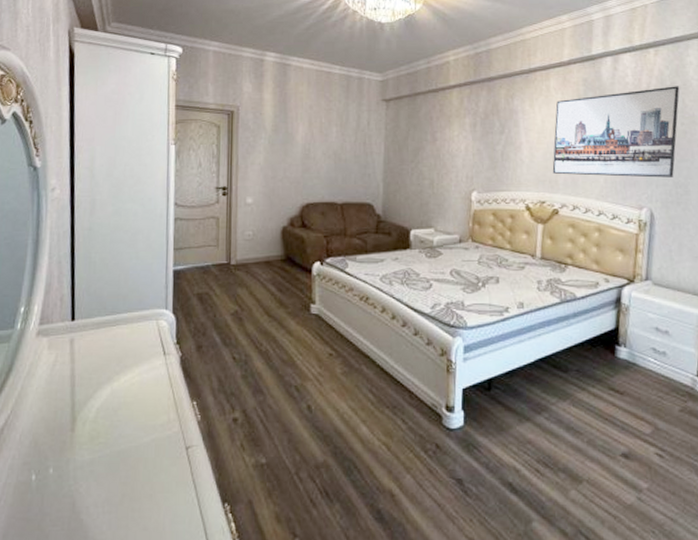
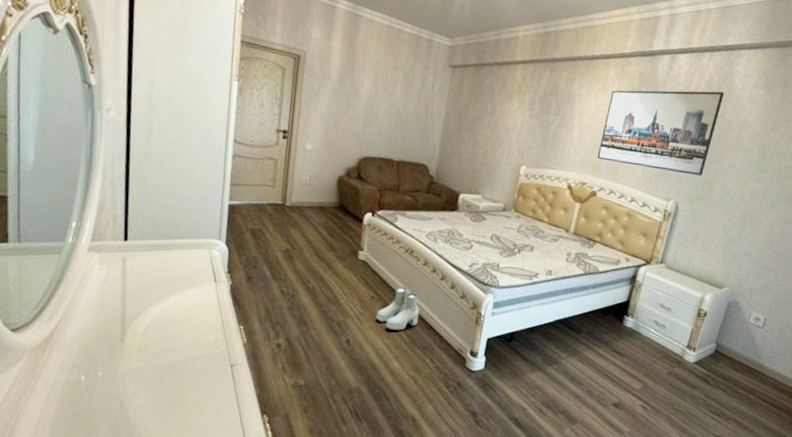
boots: none [336,339,384,389] -> present [375,286,420,331]

